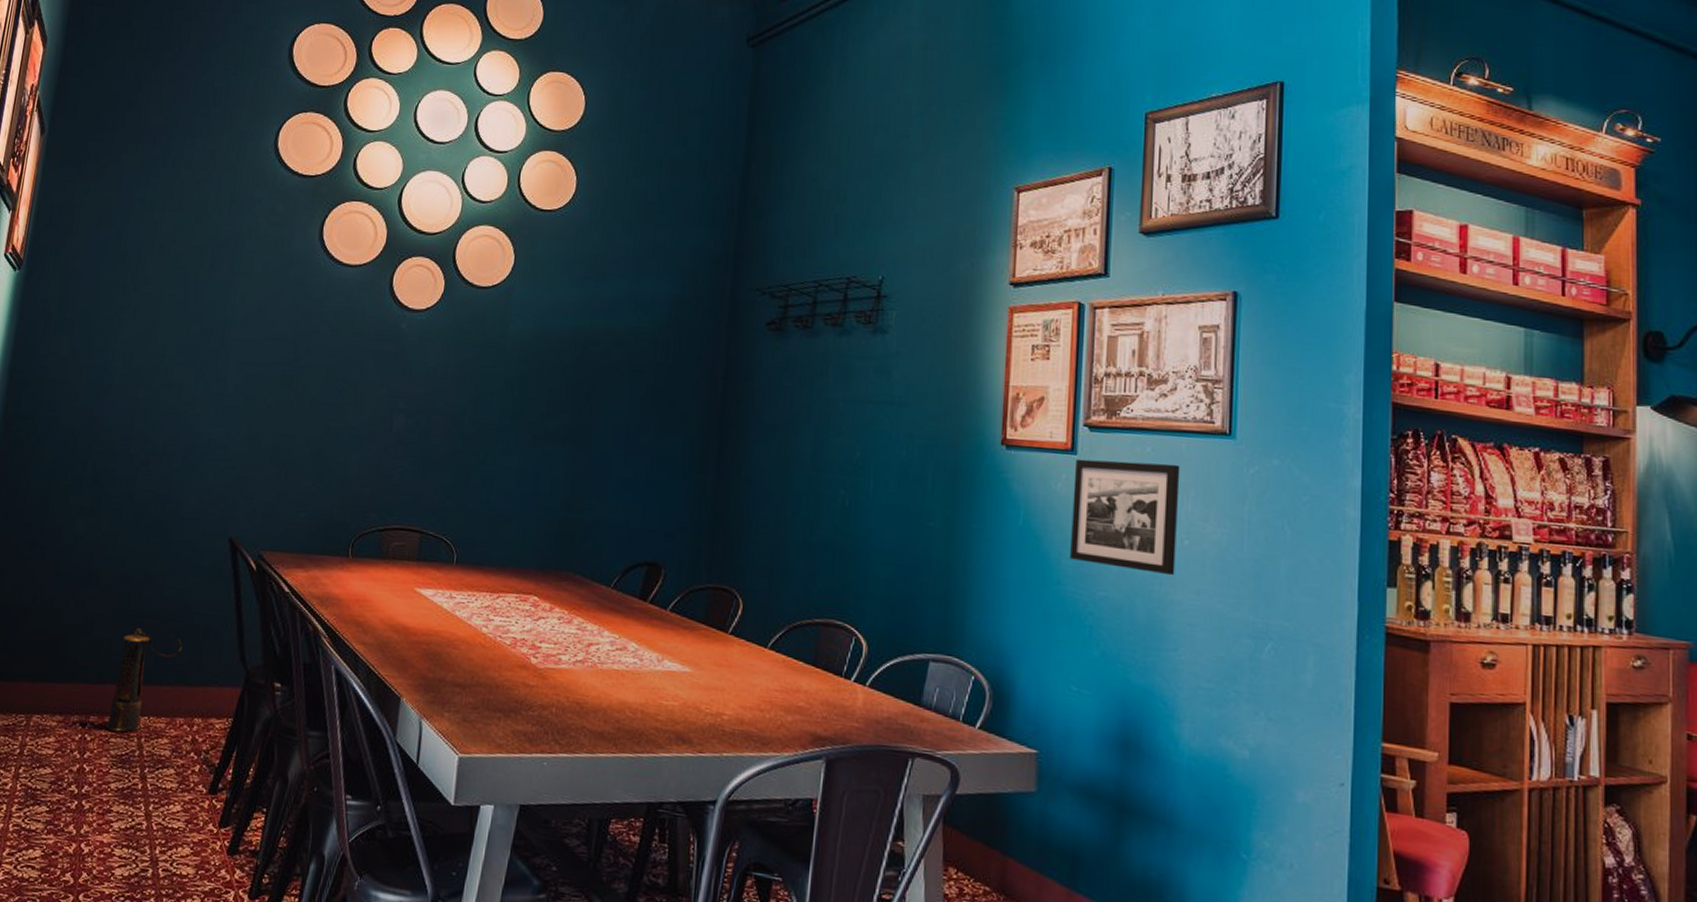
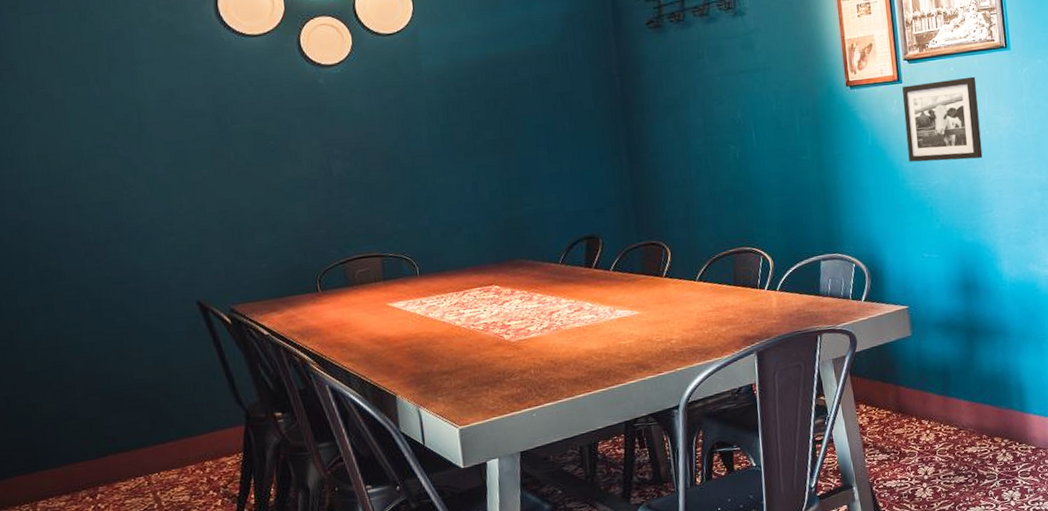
lantern: present [105,628,183,733] -> none [112,398,176,495]

